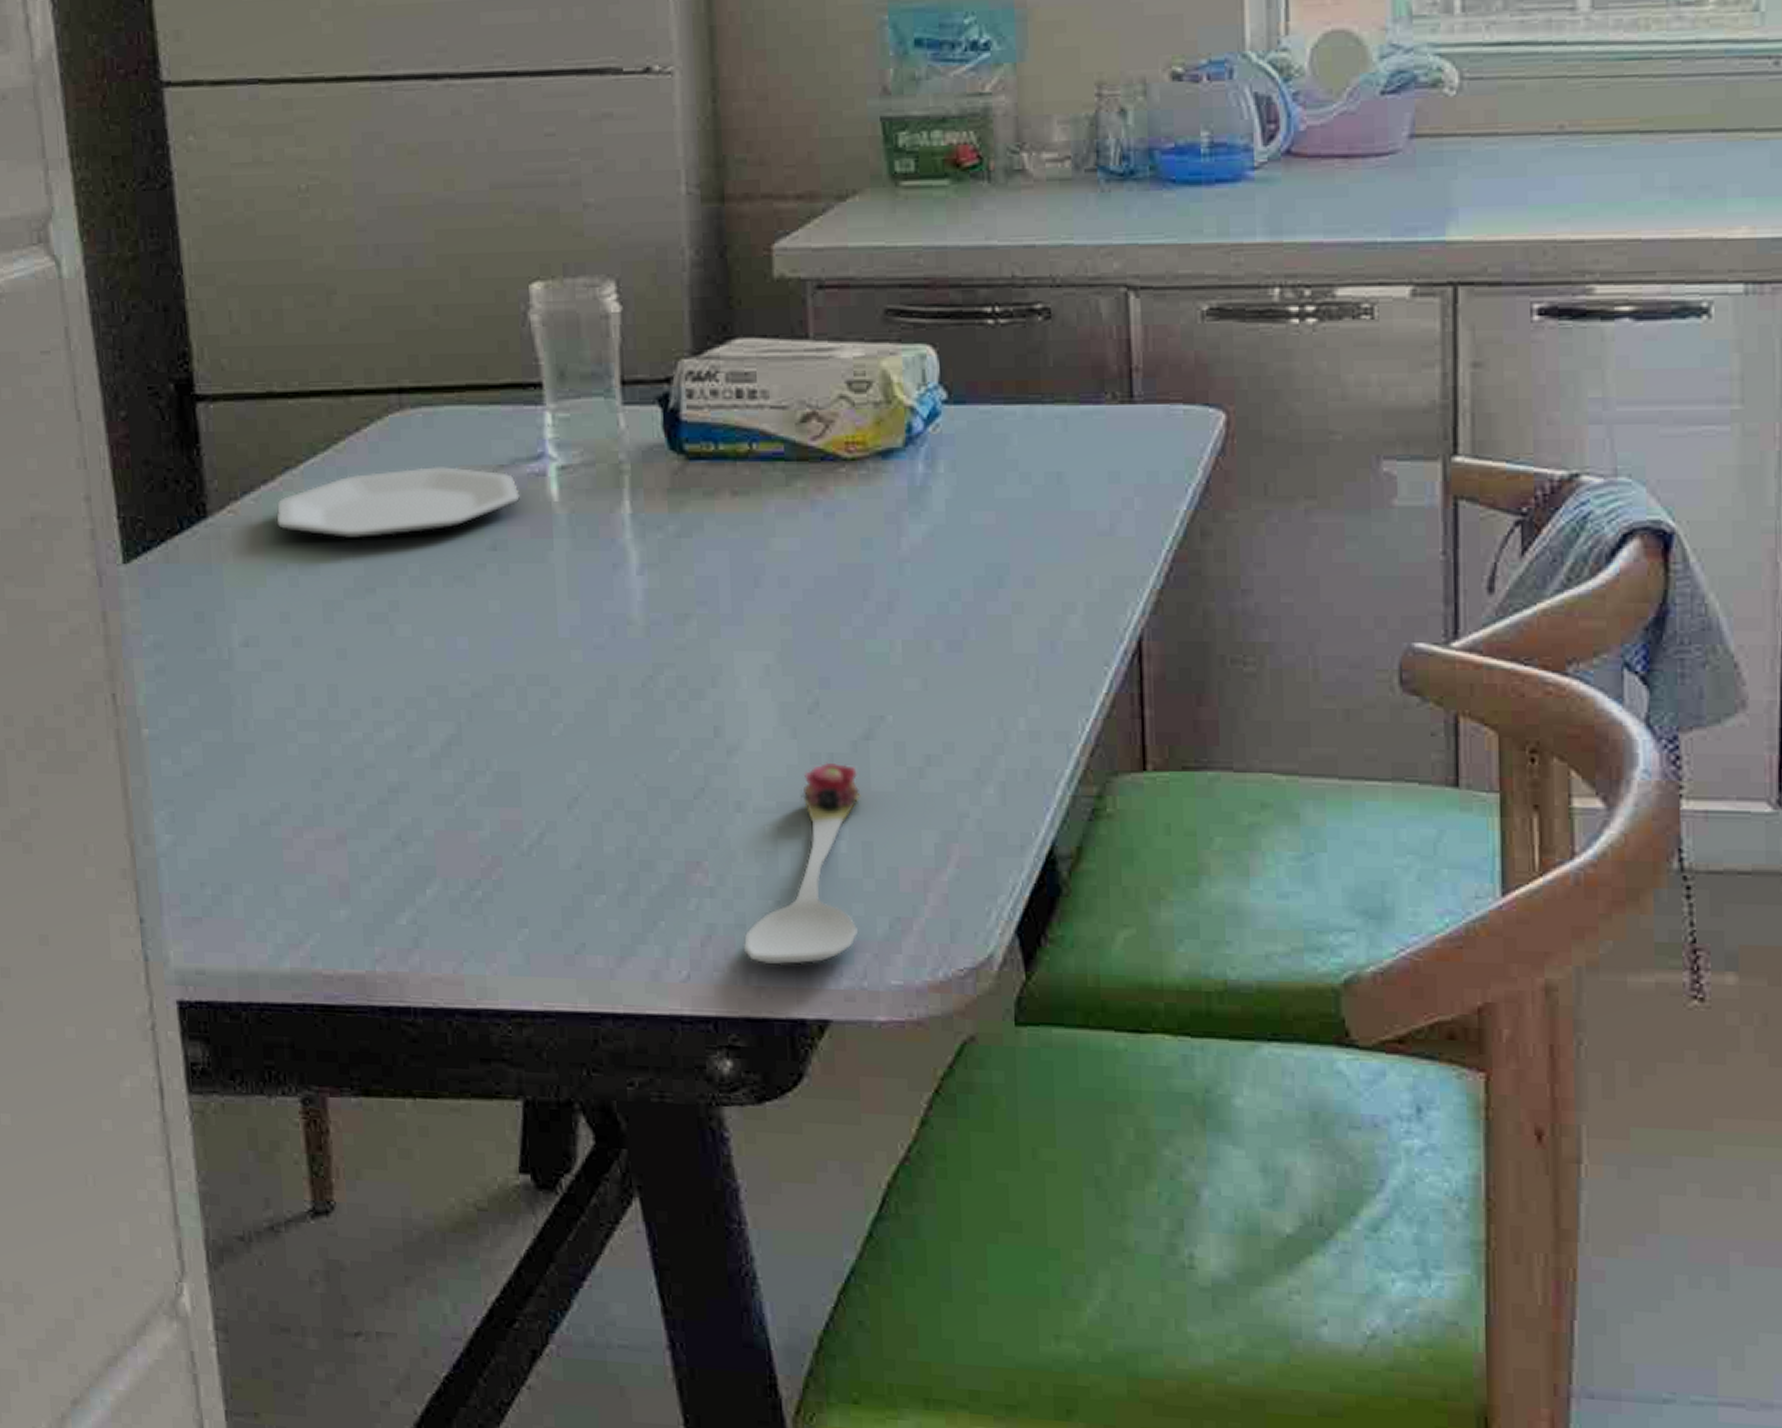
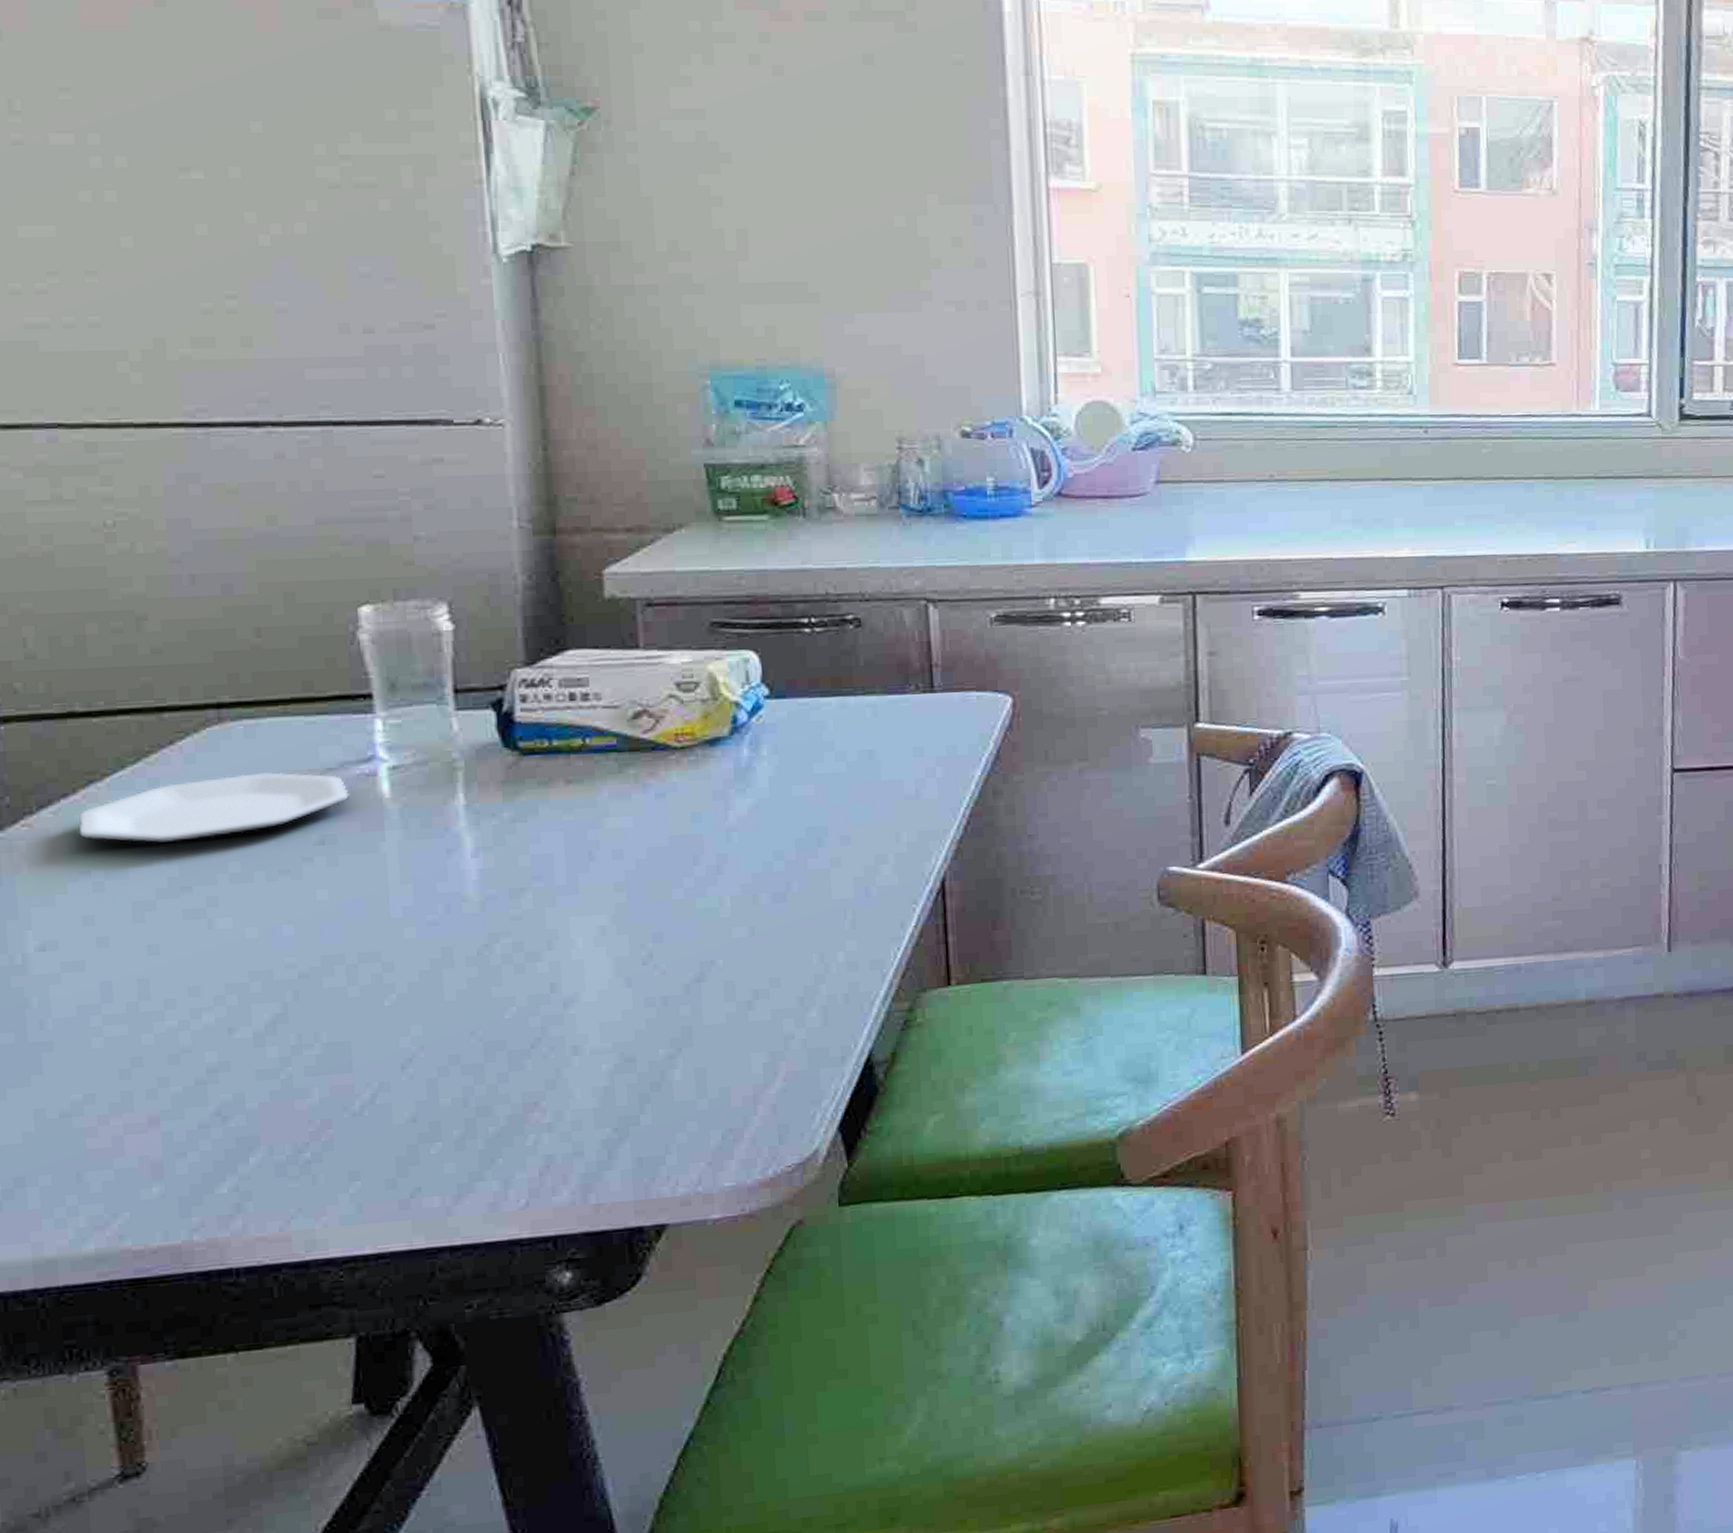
spoon: present [743,762,861,965] -> none [581,1004,694,1184]

